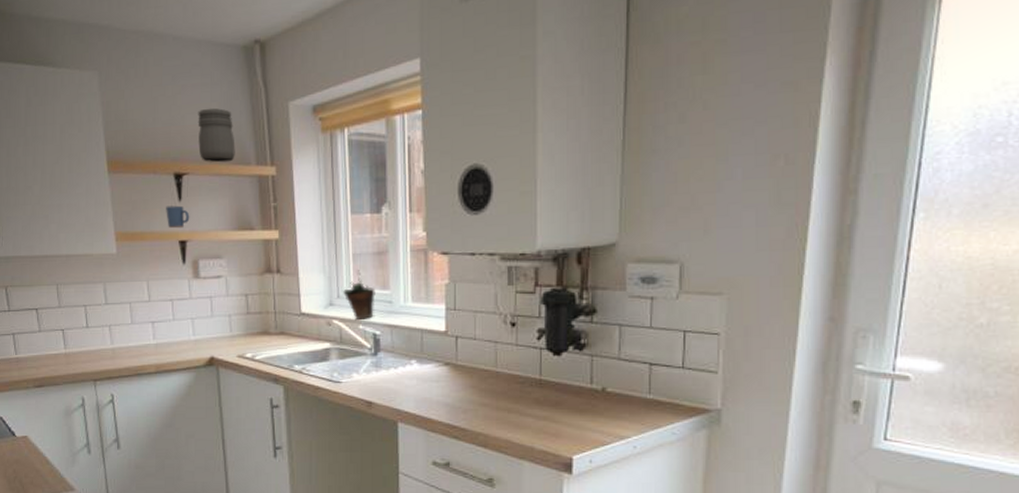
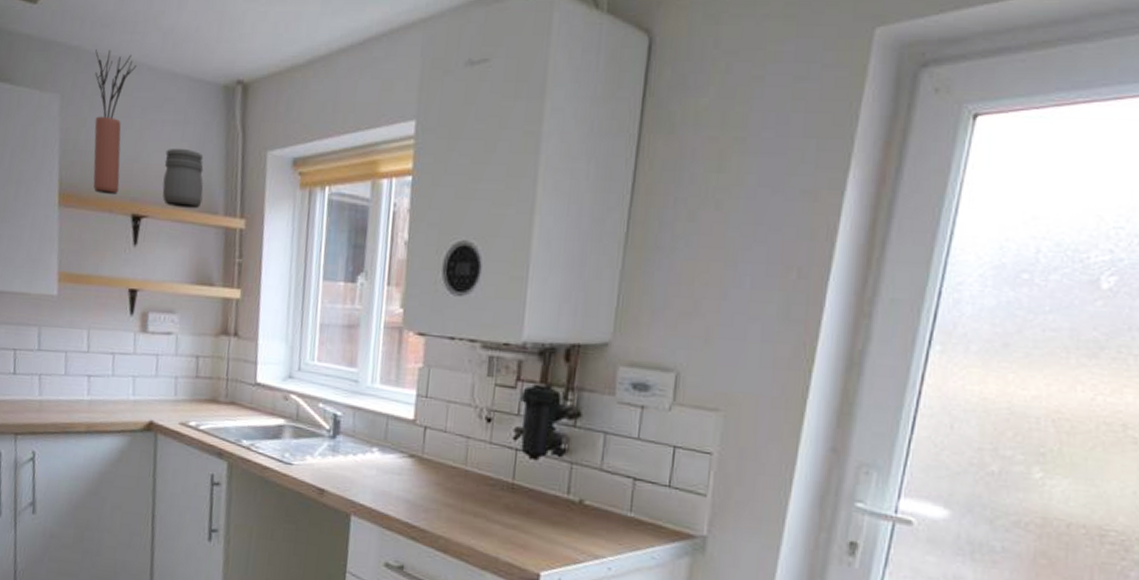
vase: none [125,25,163,158] -> present [93,48,137,195]
mug: present [166,205,190,229] -> none [117,249,144,276]
succulent plant: present [343,270,375,319] -> none [305,342,341,398]

